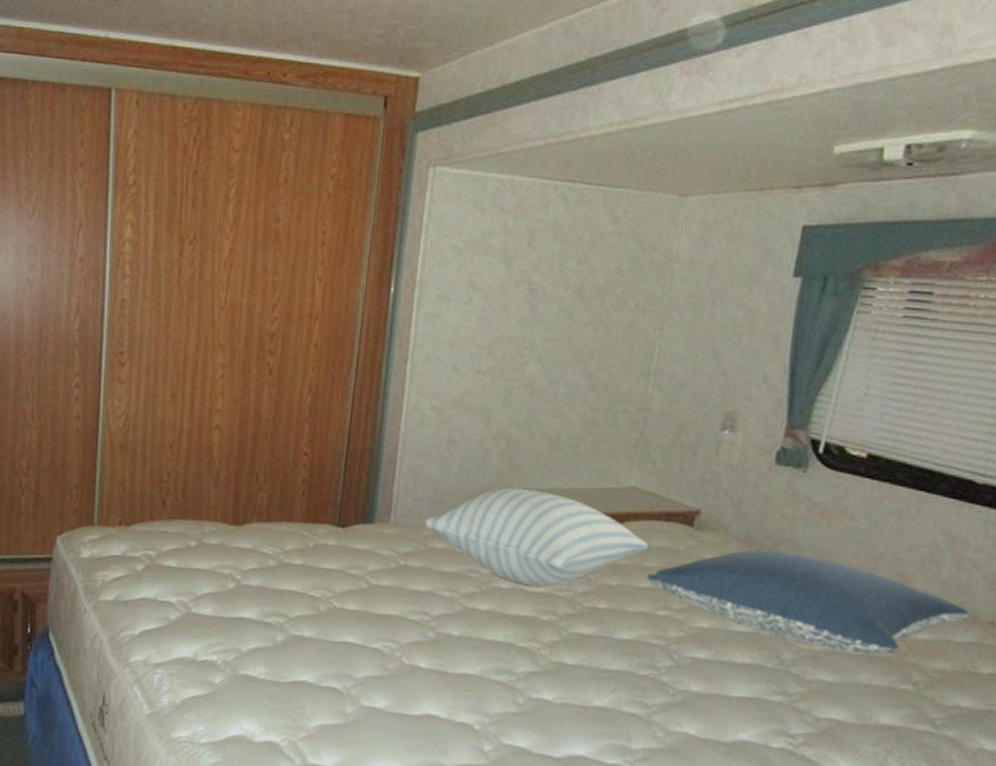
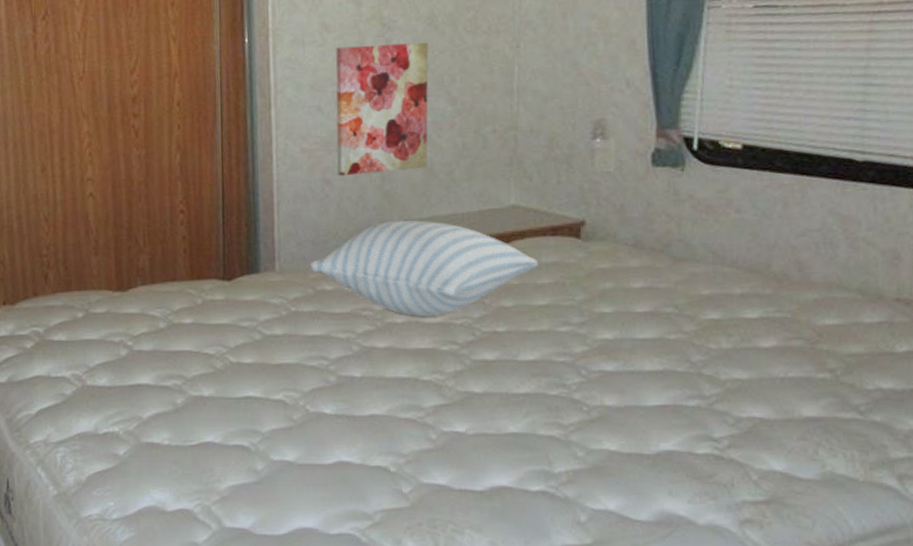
wall art: none [463,308,573,440] -> present [335,42,429,176]
pillow: present [647,549,970,655] -> none [542,252,874,347]

